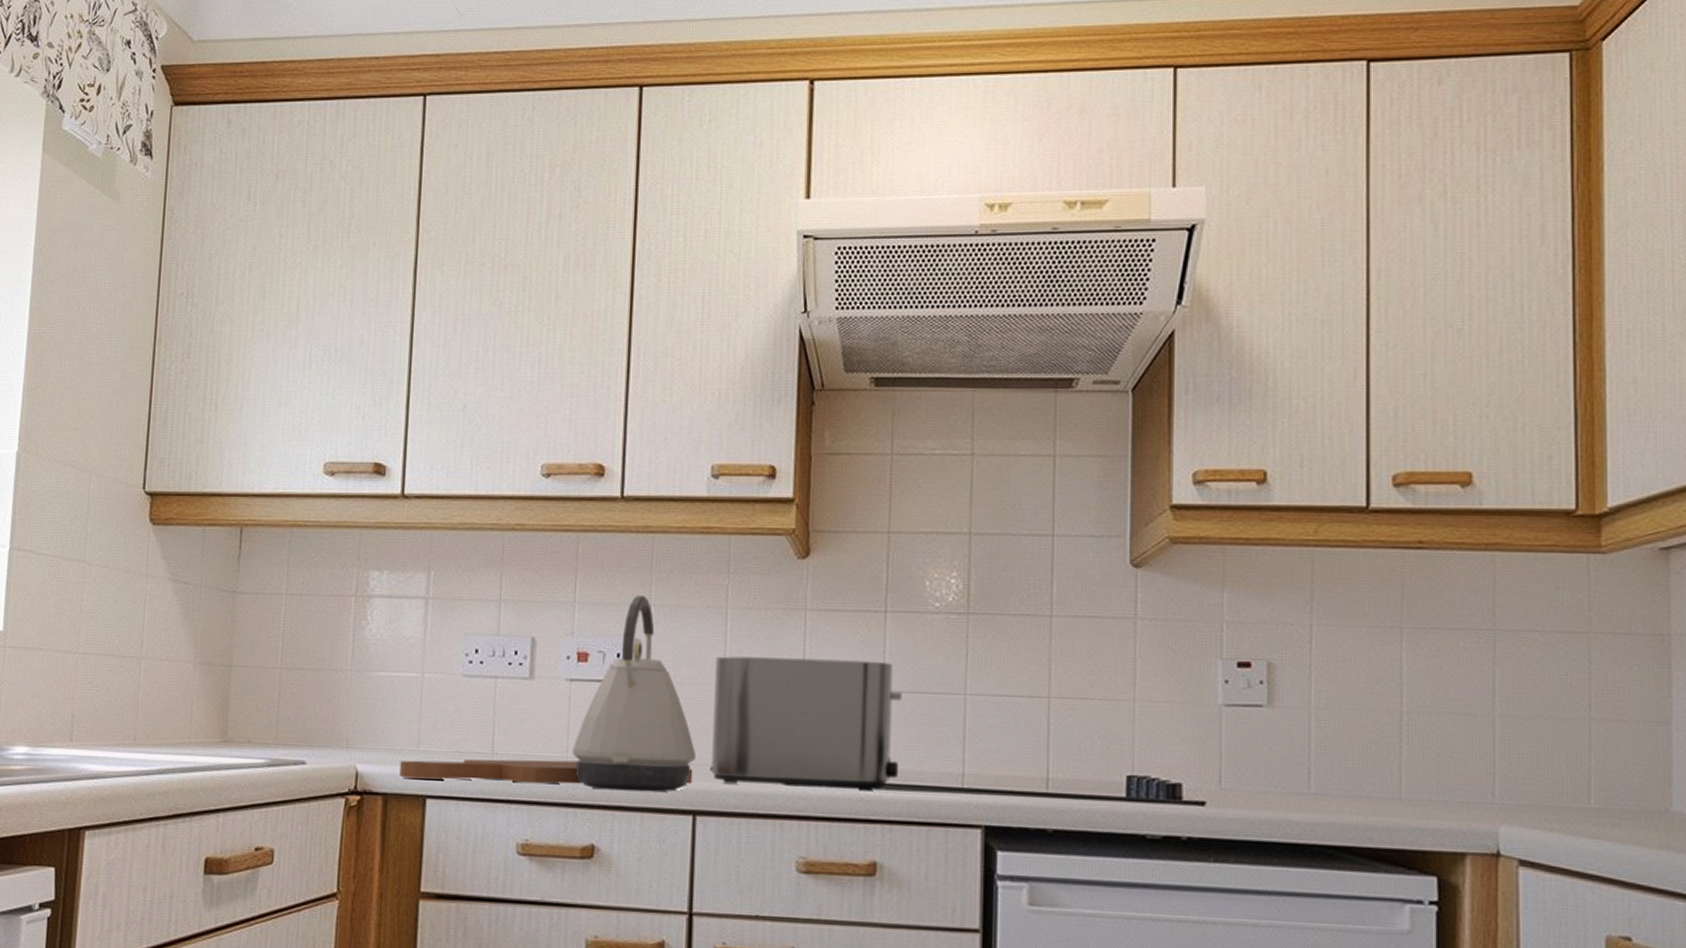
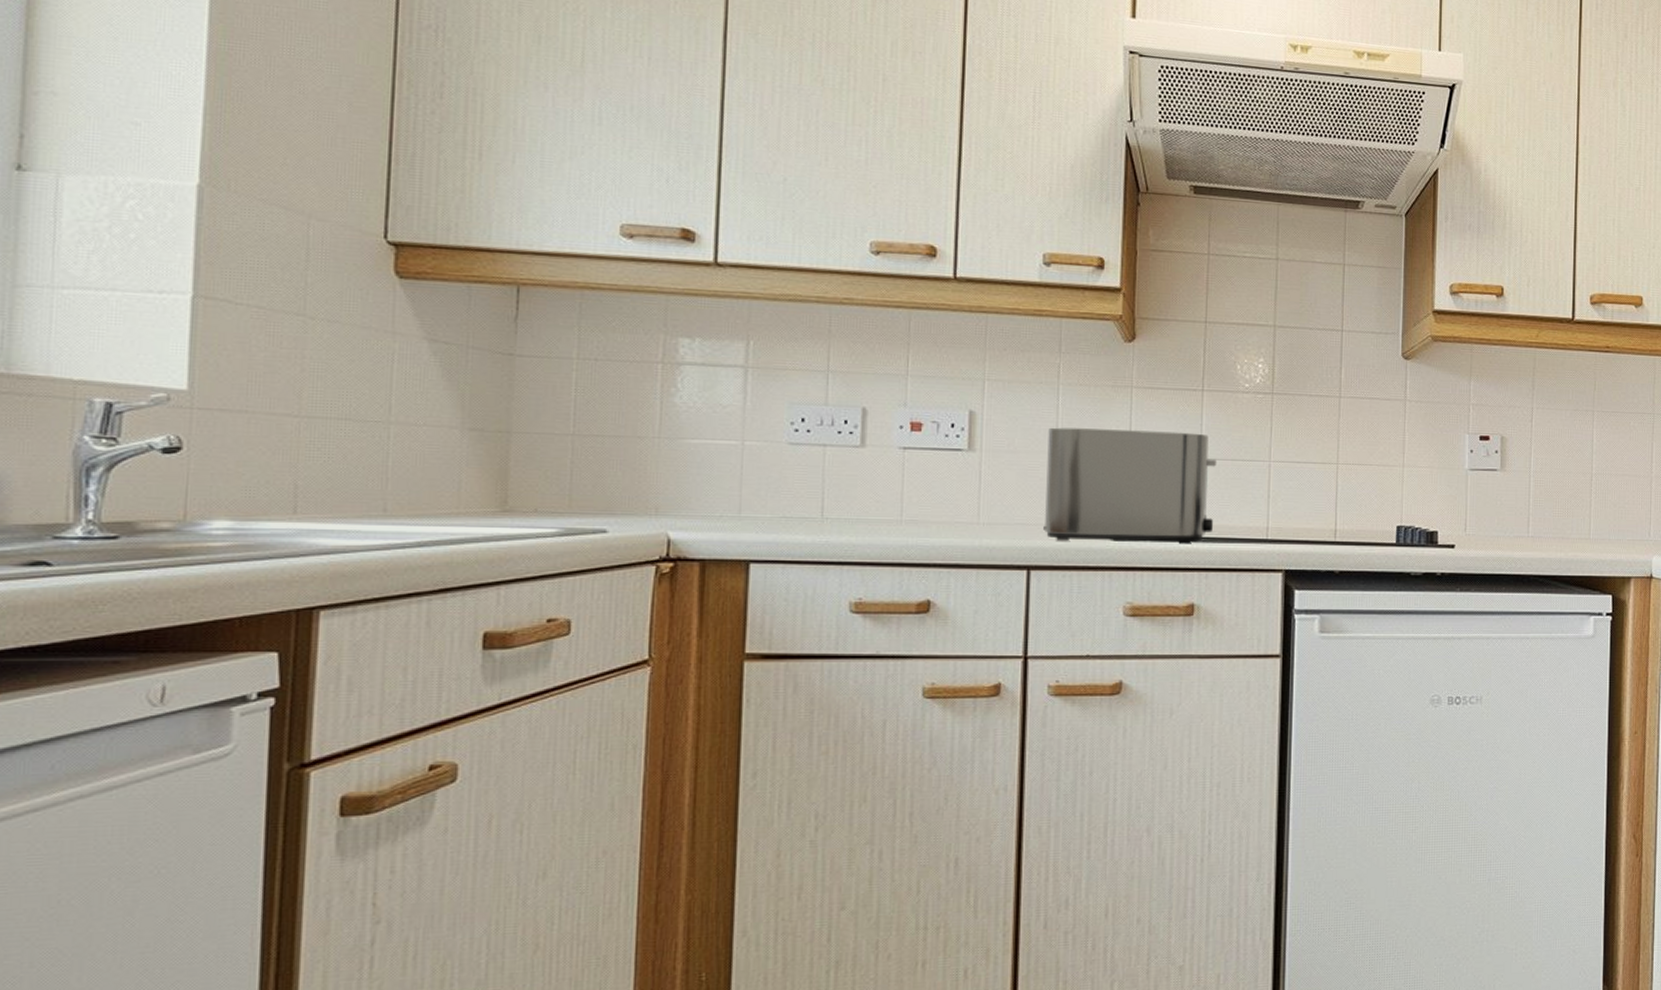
cutting board: present [399,759,693,785] -> none [718,523,1027,546]
kettle: present [572,594,696,792] -> none [906,369,1029,550]

